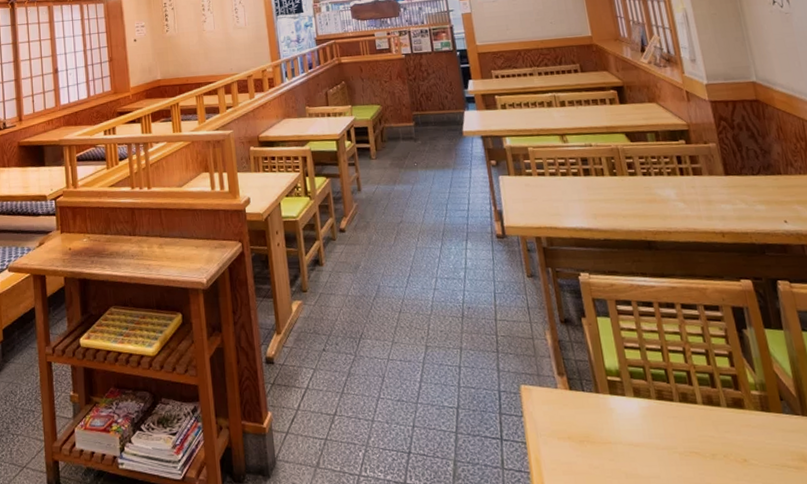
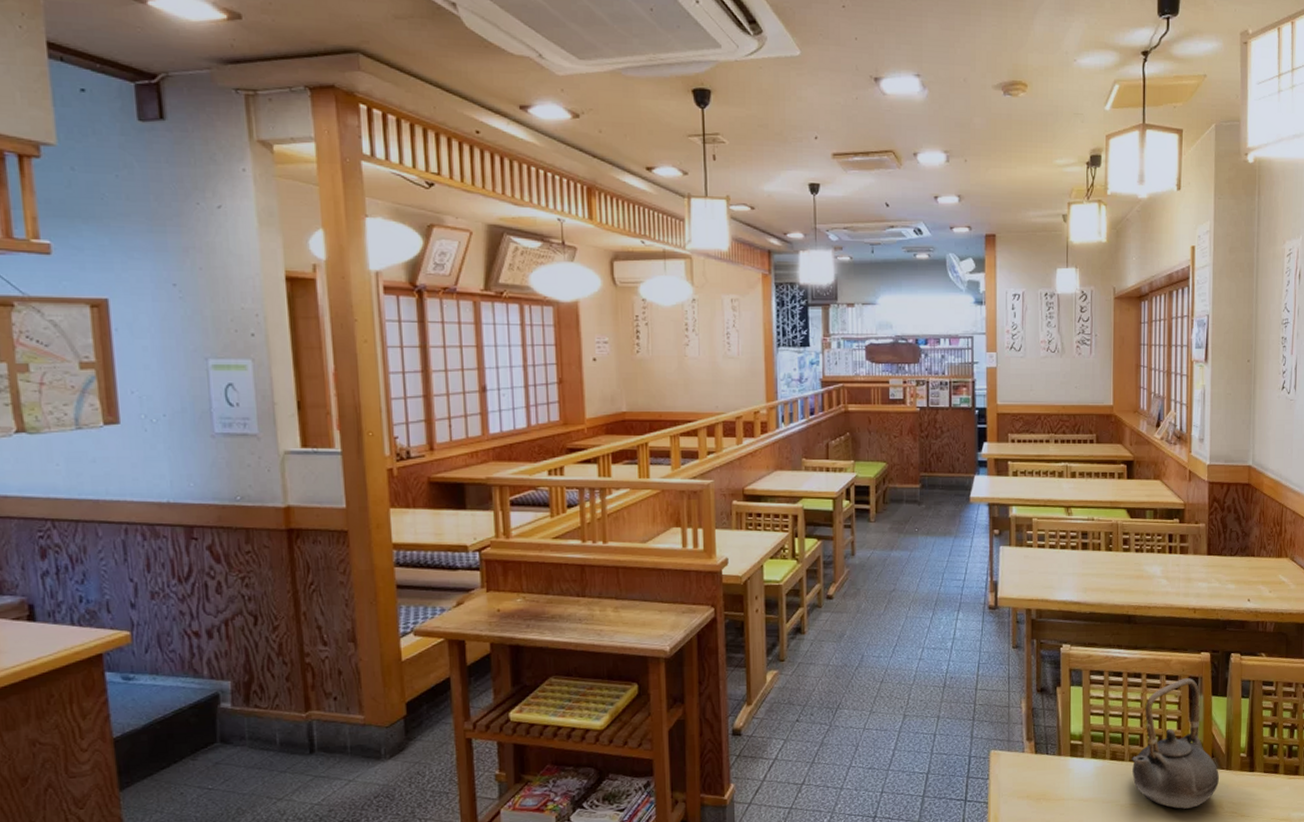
teapot: none [681,308,796,461] -> present [1131,678,1219,809]

